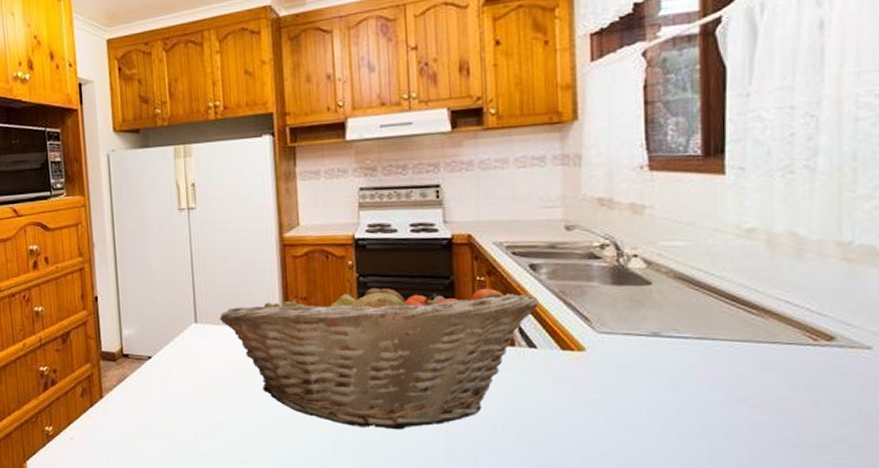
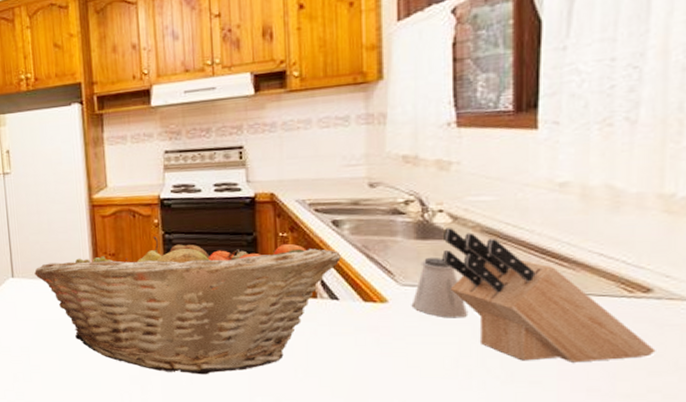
saltshaker: none [608,303,662,367] -> present [411,257,467,318]
knife block: none [638,273,840,413] -> present [442,228,656,363]

